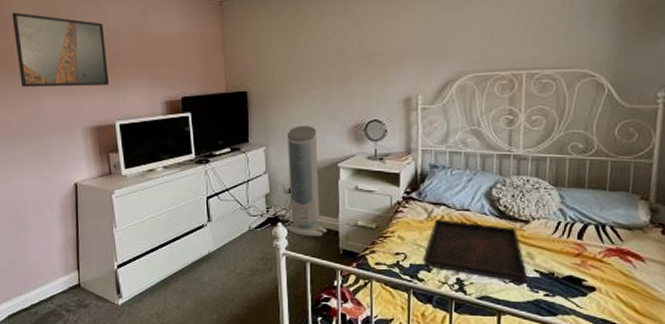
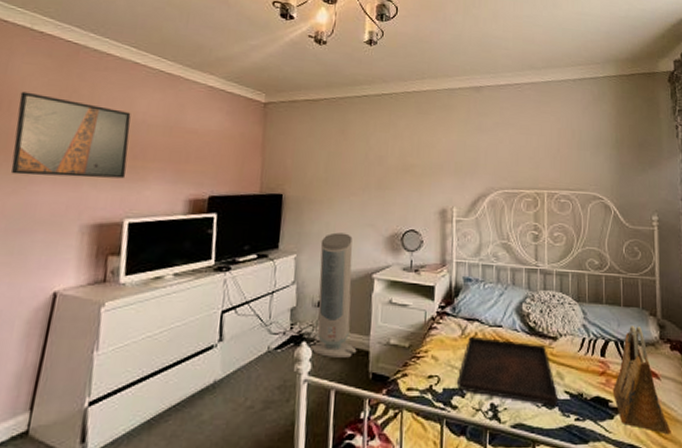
grocery bag: none [587,210,652,313] -> present [612,326,671,435]

